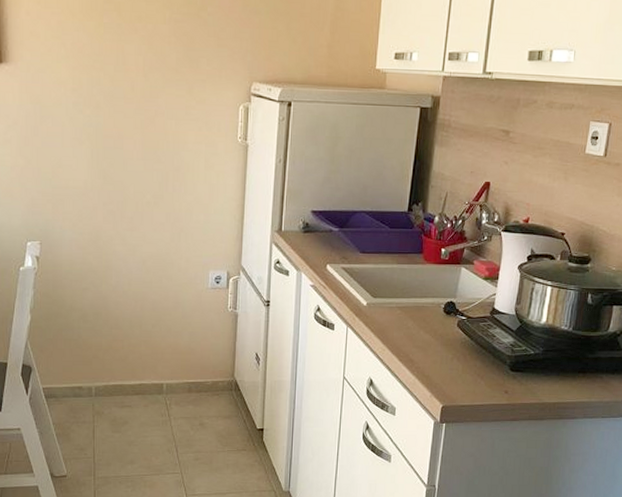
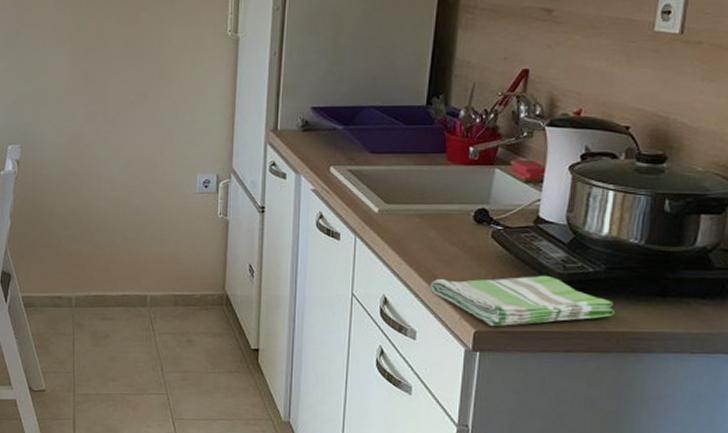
dish towel: none [407,357,548,402] -> present [430,275,614,327]

